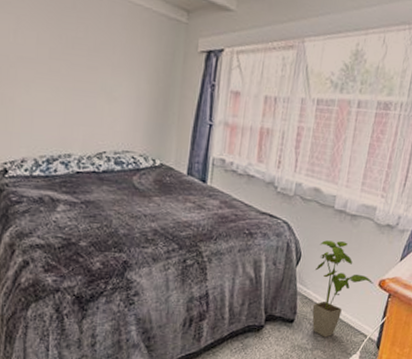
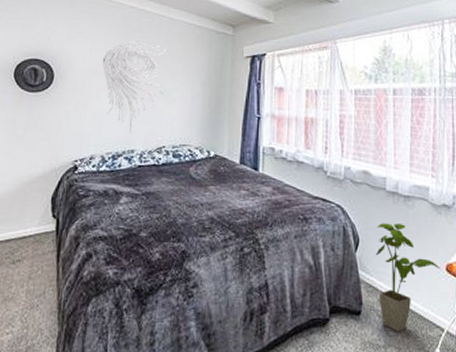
wall sculpture: none [31,21,109,136] -> present [103,41,167,134]

